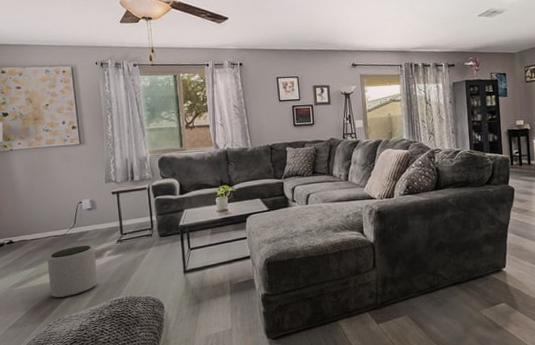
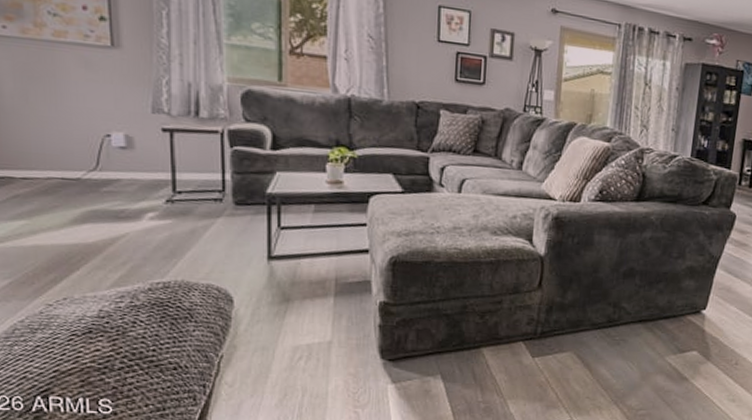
plant pot: present [47,245,98,298] -> none [47,198,131,270]

